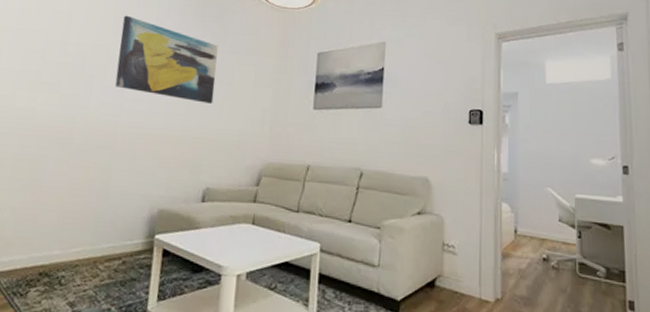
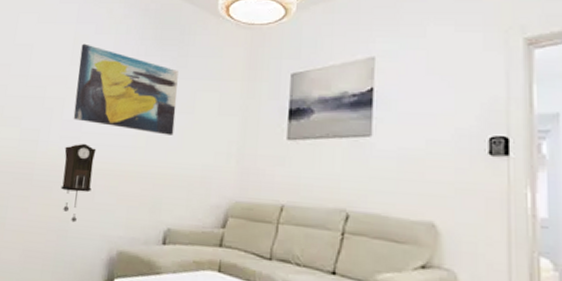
pendulum clock: none [101,109,138,184] -> present [60,143,97,223]

